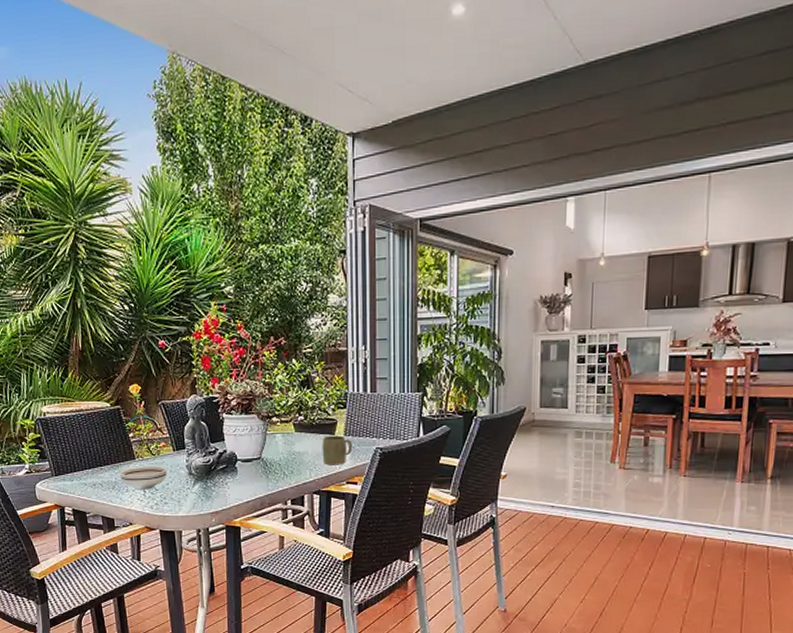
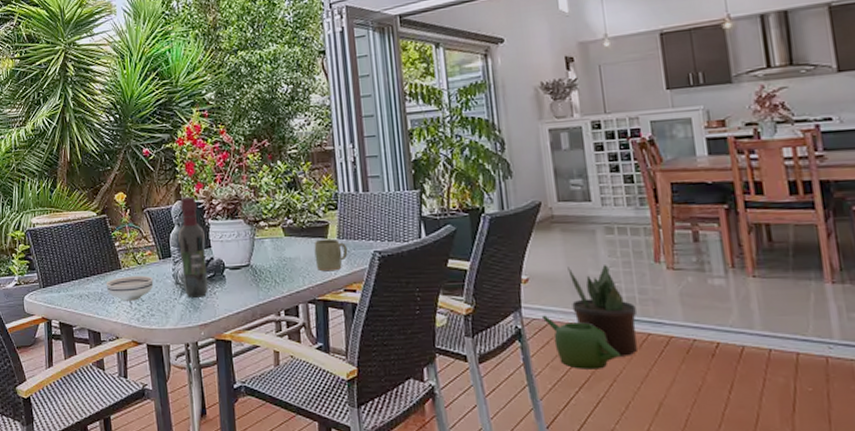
wine bottle: none [192,391,220,487] -> present [178,197,208,298]
watering can: none [513,506,571,551] -> present [541,315,620,369]
planter: none [539,464,589,540] -> present [567,265,637,356]

